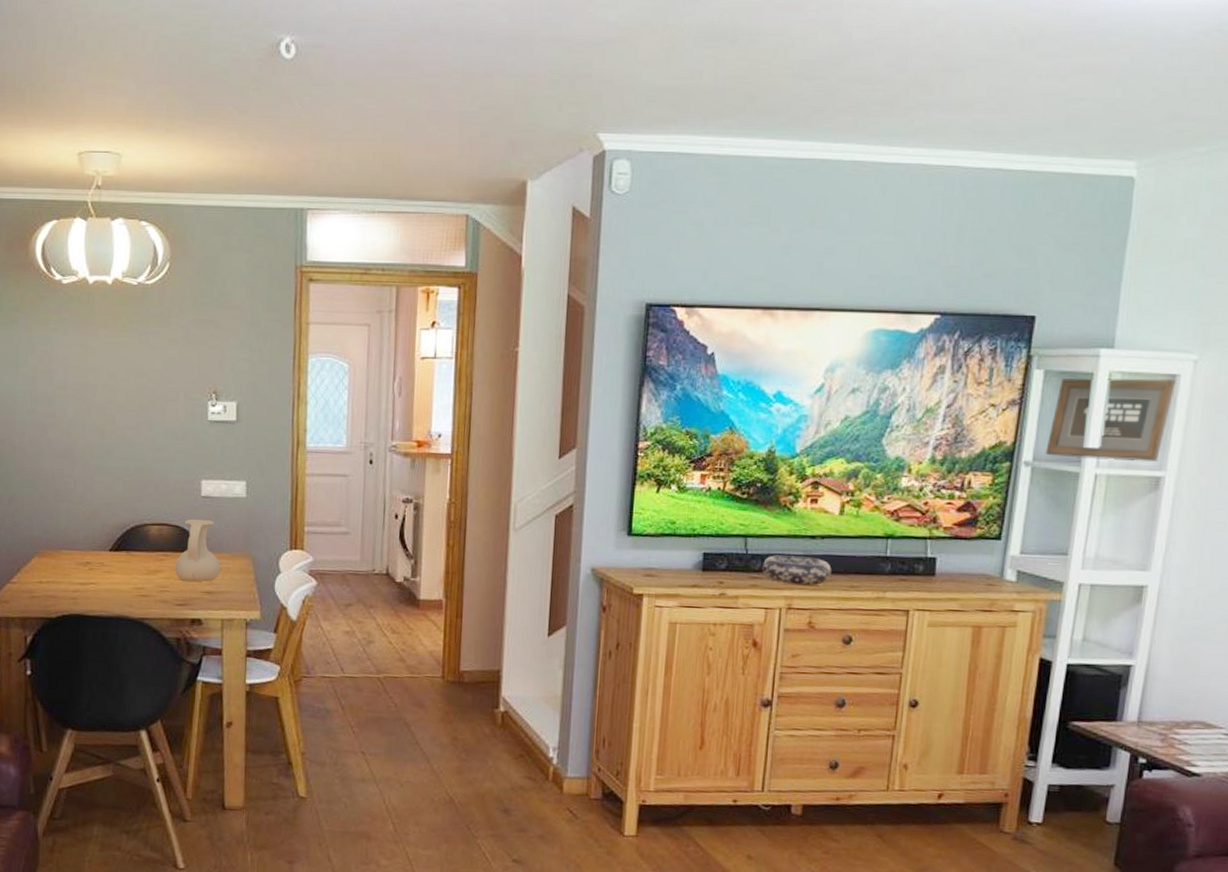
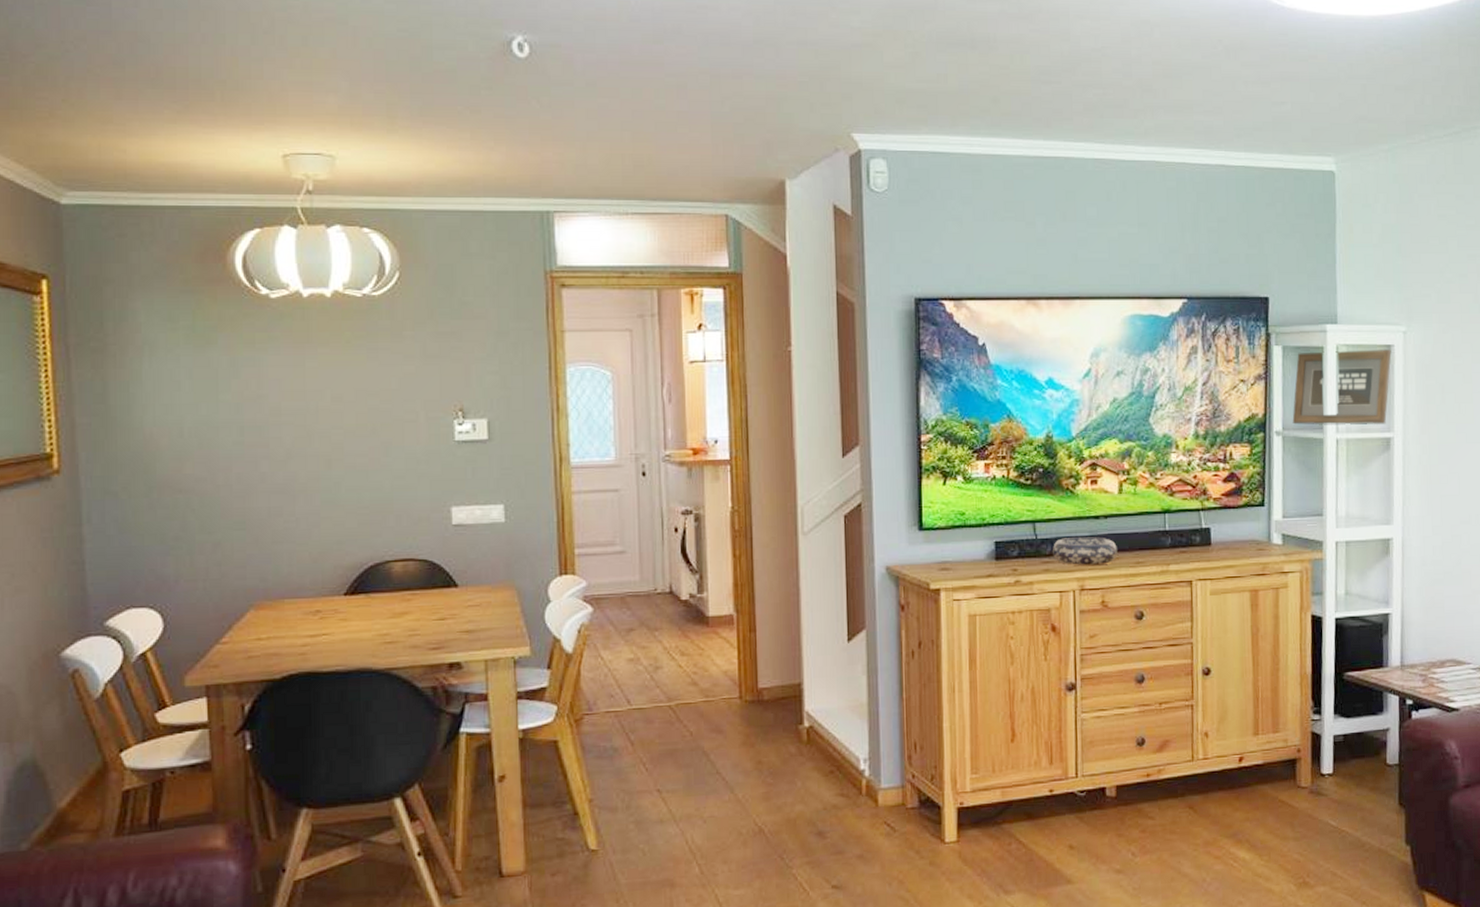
ceramic pitcher: present [174,518,220,582] -> none [424,550,480,622]

